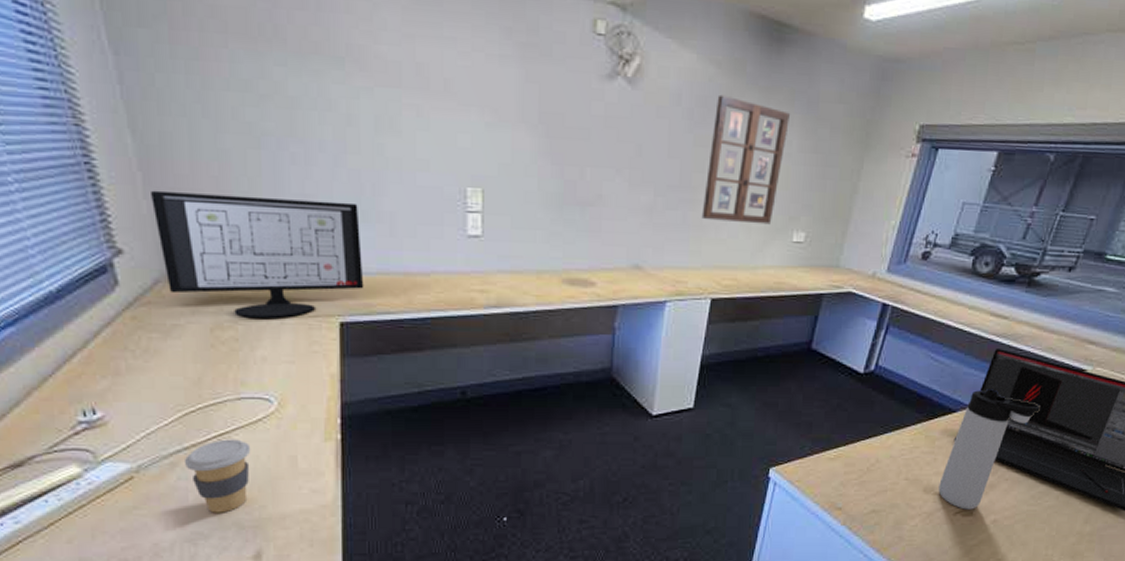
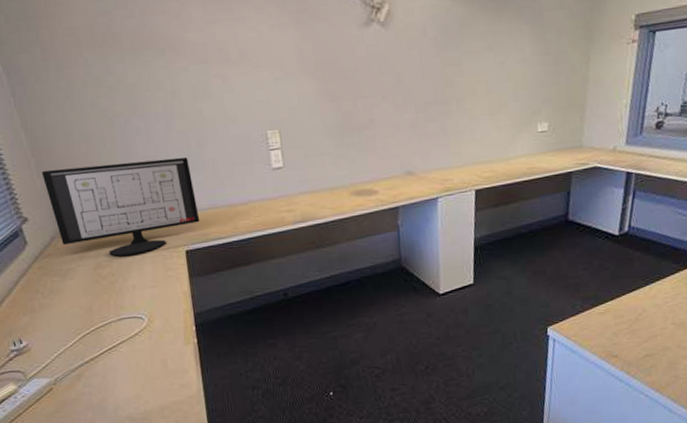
coffee cup: present [183,439,251,513] -> none [86,351,135,411]
picture frame: present [701,94,790,225] -> none [456,21,520,126]

